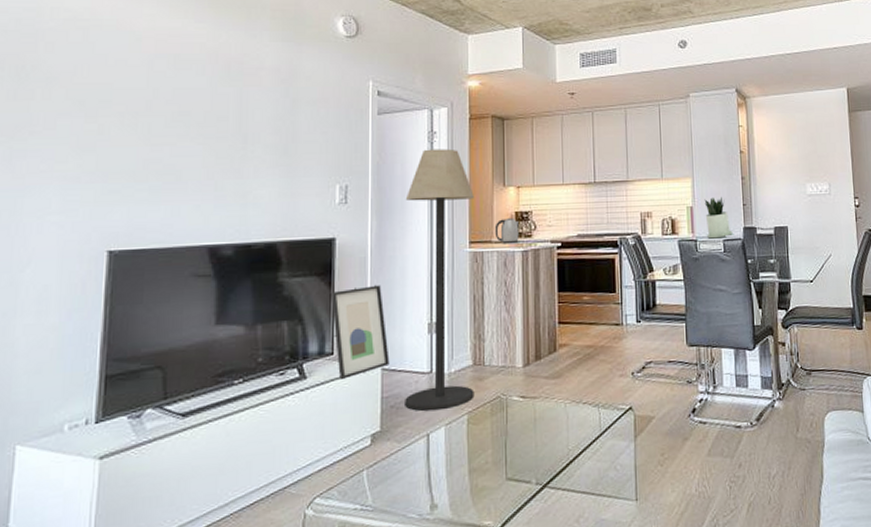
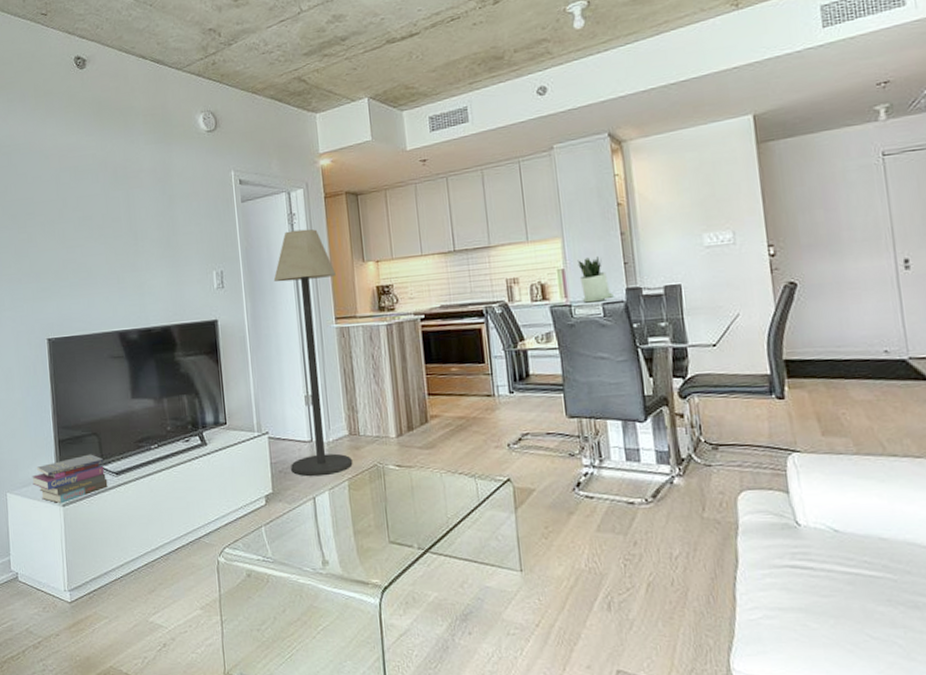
books: none [58,392,169,457] -> present [32,454,108,504]
picture frame: present [331,284,390,381] -> none [219,360,275,447]
kettle: present [494,217,519,244] -> none [357,292,383,319]

